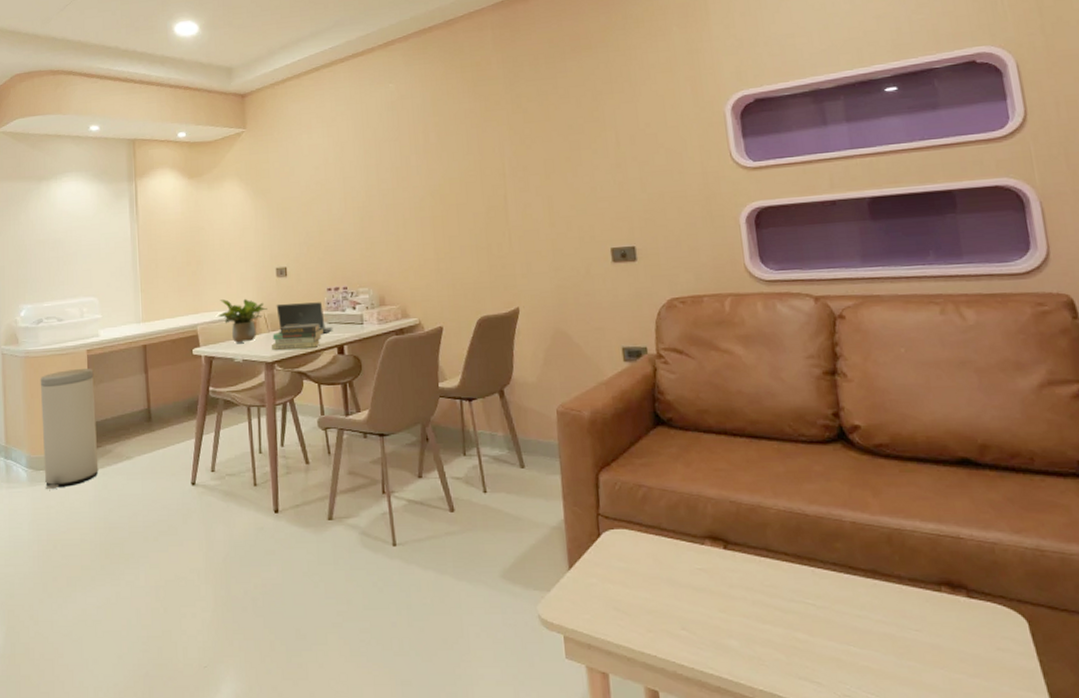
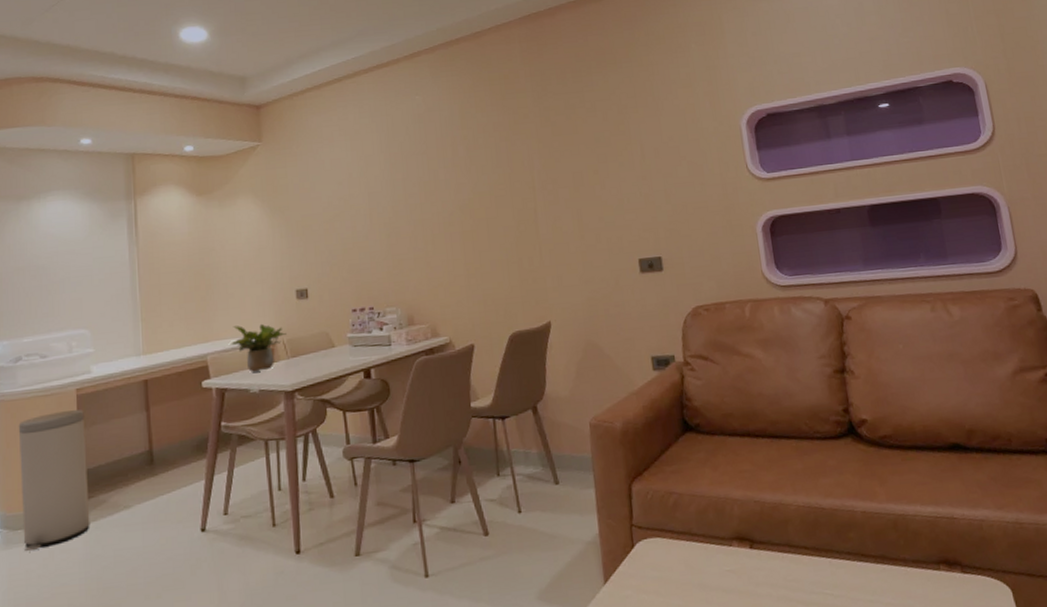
books: present [271,323,323,350] -> none [290,347,348,378]
laptop: present [276,302,333,334] -> none [296,324,359,358]

